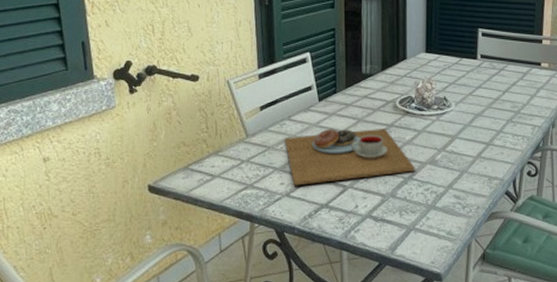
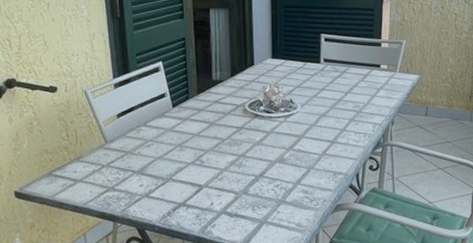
place setting: present [284,128,415,186] -> none [141,131,265,187]

